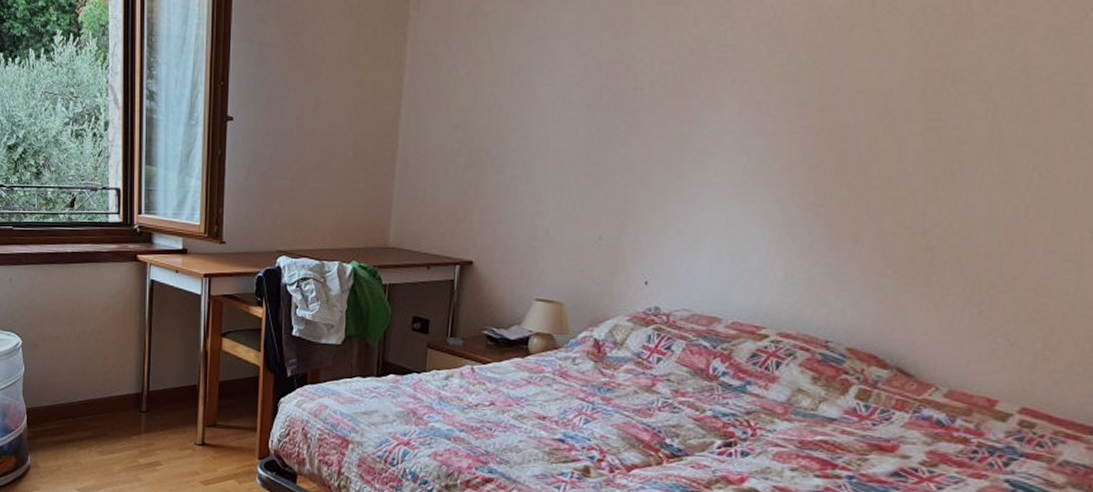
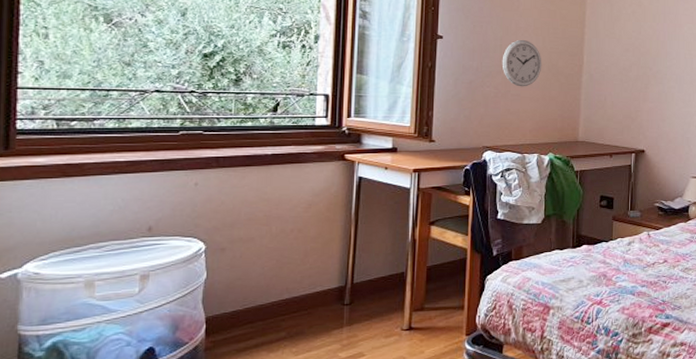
wall clock: none [299,117,347,179] -> present [502,39,542,87]

